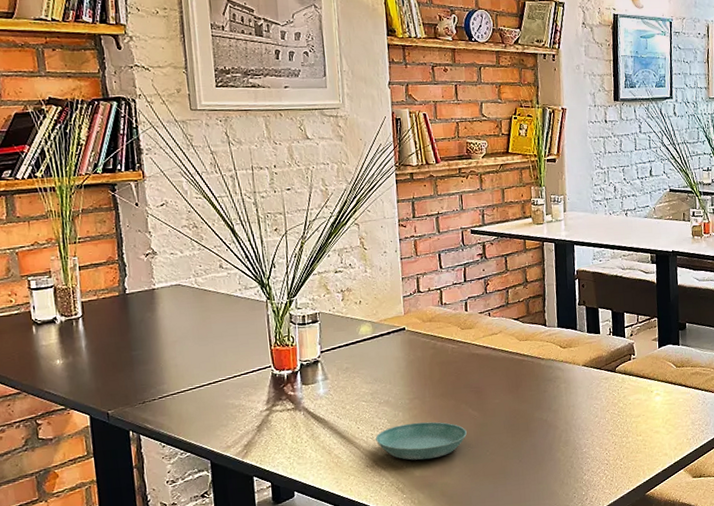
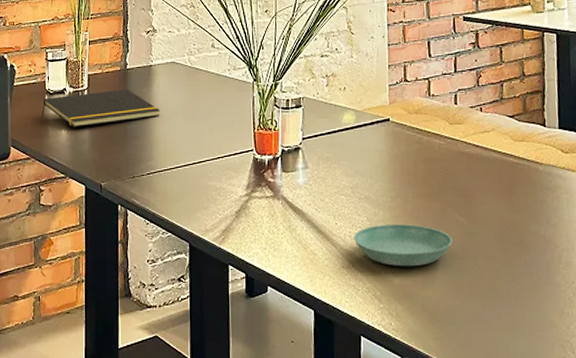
notepad: none [29,314,168,357] -> present [42,89,160,127]

